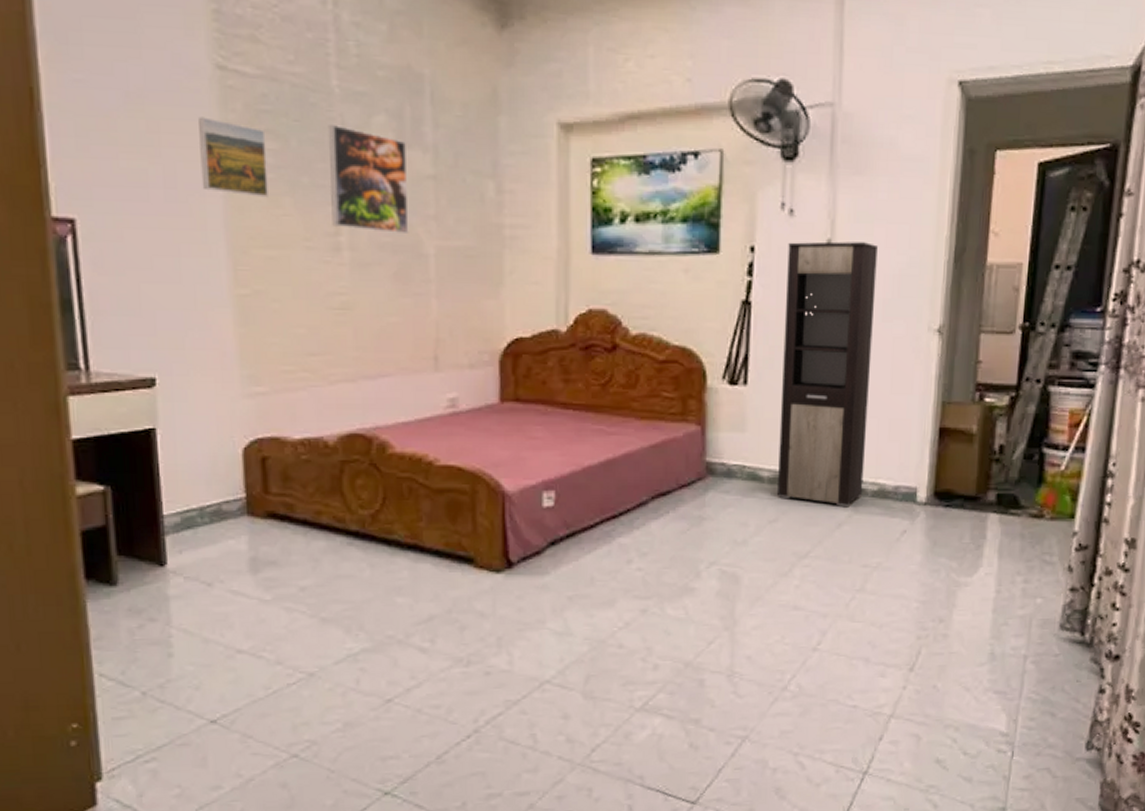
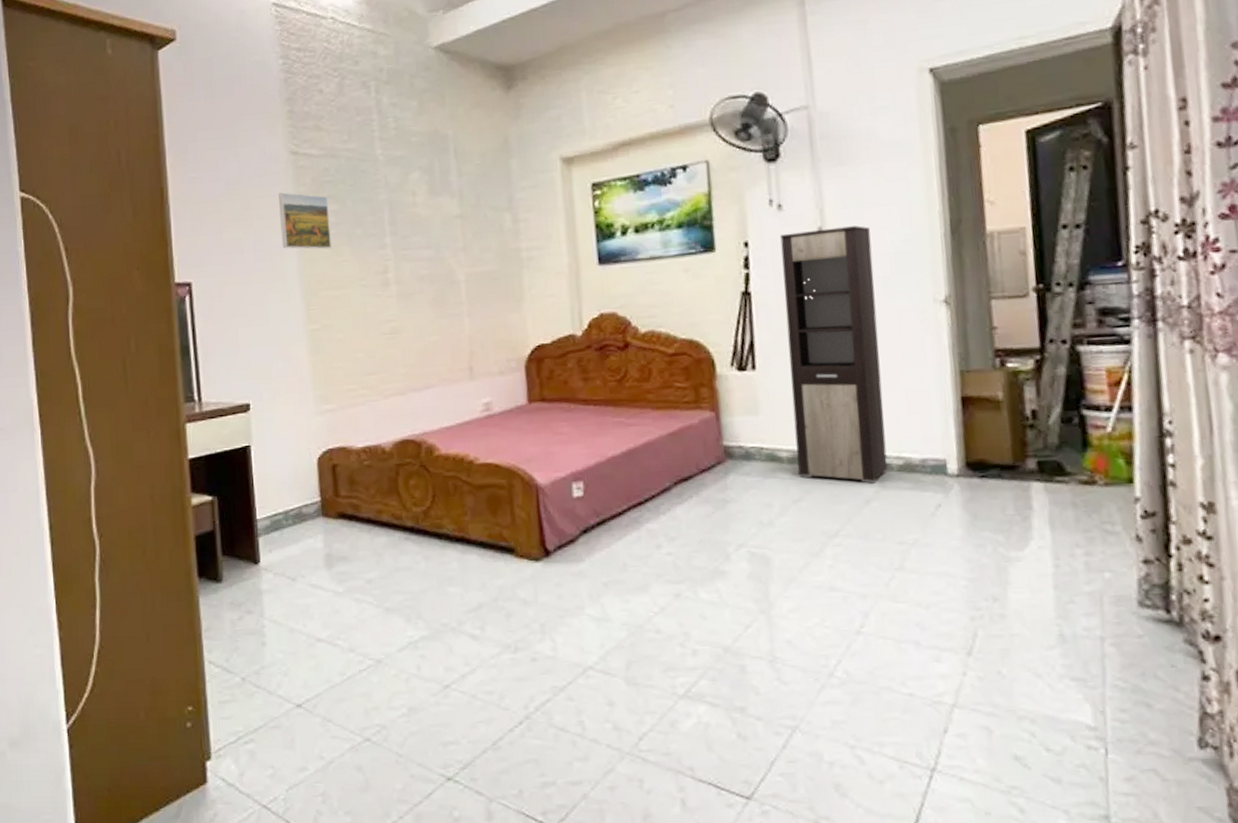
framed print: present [327,123,409,233] -> none [375,184,443,267]

